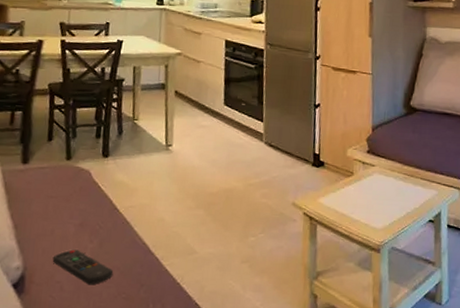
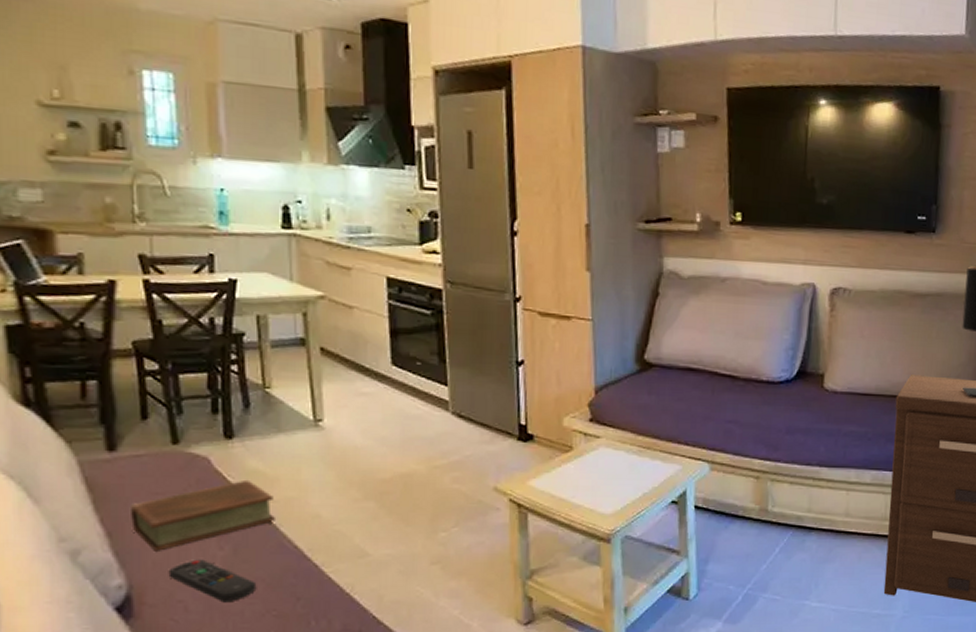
book: none [31,189,132,242] -> present [129,479,275,551]

